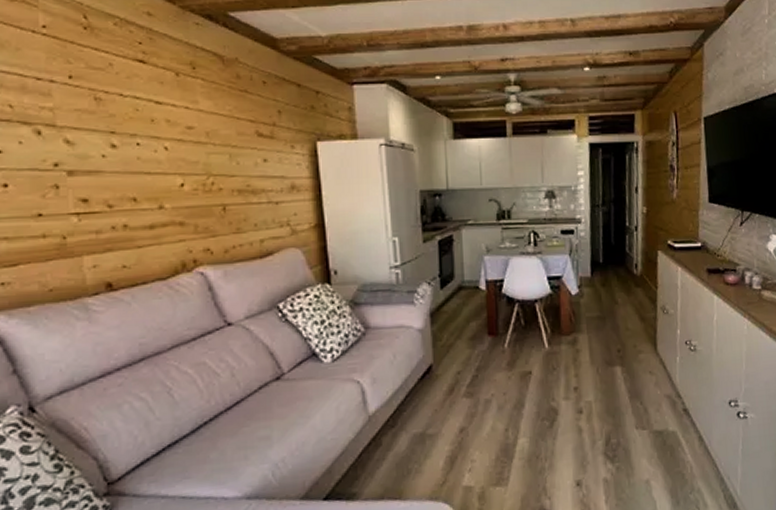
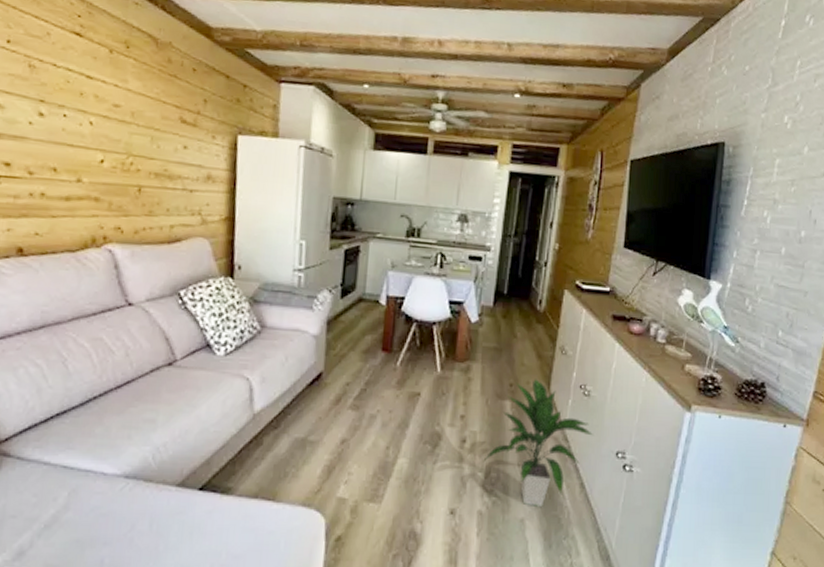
indoor plant: none [601,341,705,466] -> present [483,379,594,507]

